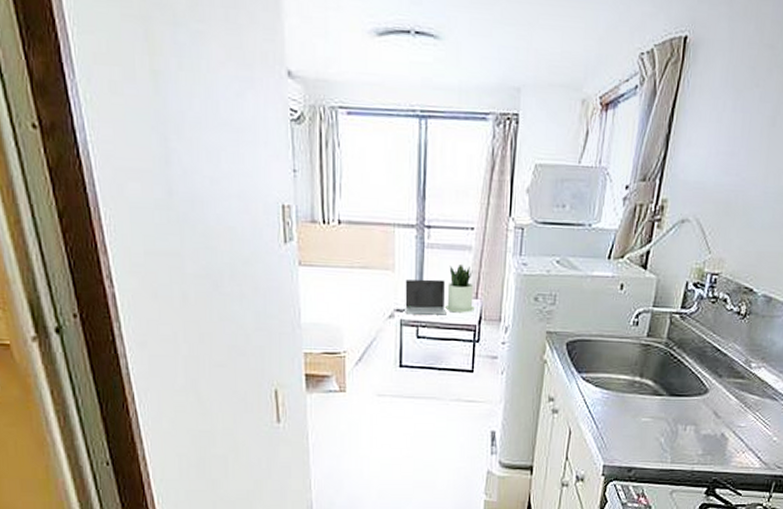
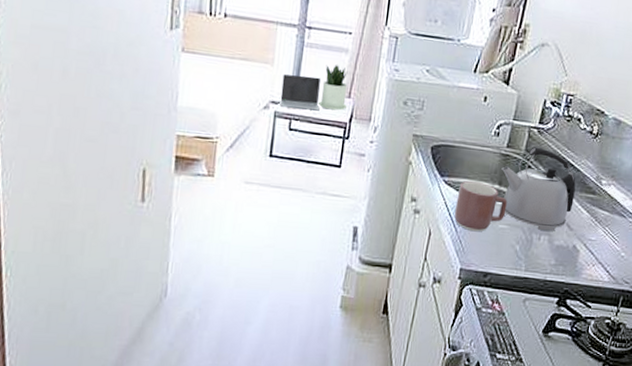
mug: none [594,375,650,427] -> present [454,180,507,232]
kettle: none [642,334,723,421] -> present [500,146,576,231]

